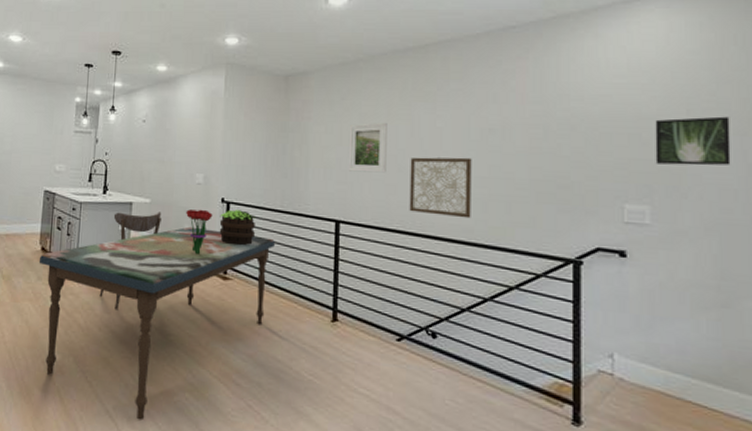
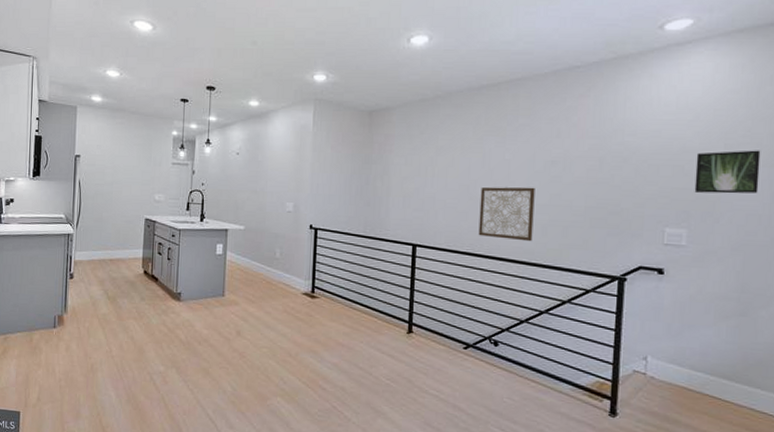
dining table: present [38,226,275,421] -> none [141,251,358,422]
dining chair: present [99,212,162,310] -> none [198,237,255,327]
bouquet: present [186,209,213,254] -> none [277,235,302,276]
potted plant: present [219,210,255,246] -> none [307,235,341,268]
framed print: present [348,123,387,173] -> none [424,155,461,201]

